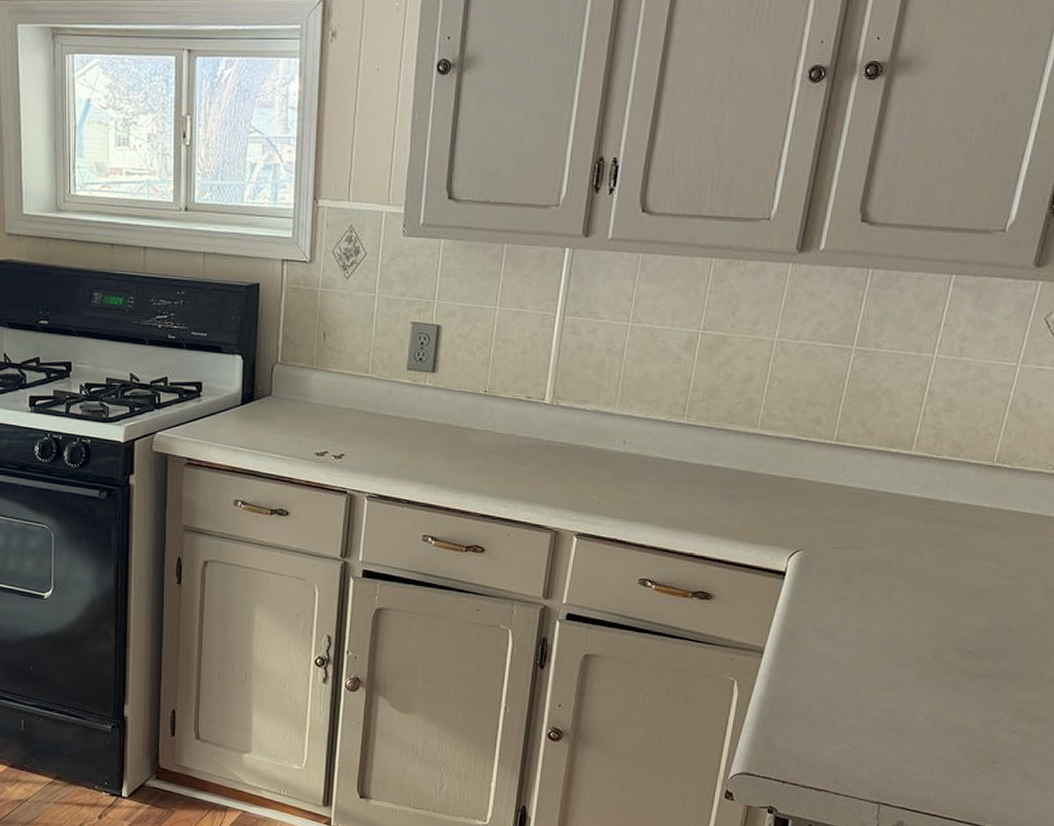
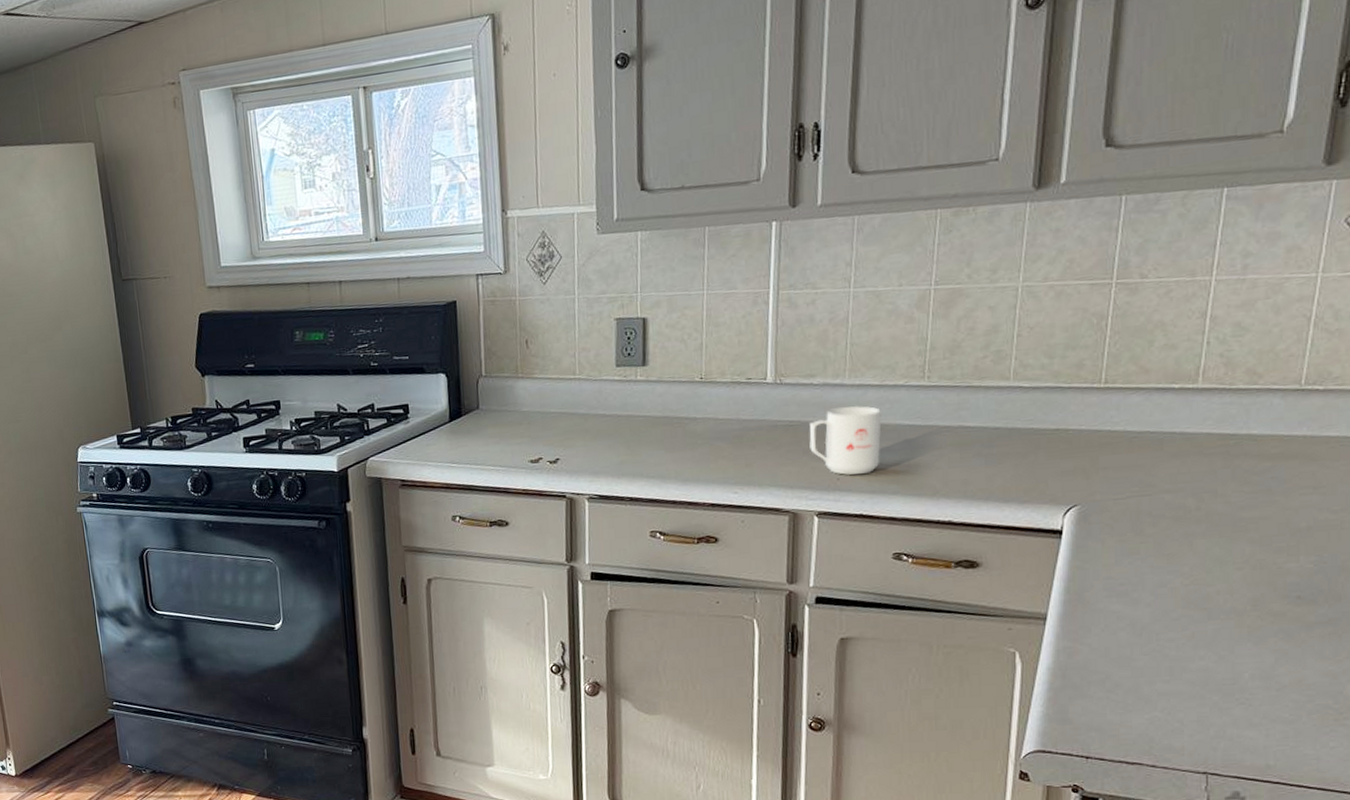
mug: none [576,435,643,500] -> present [809,406,882,475]

